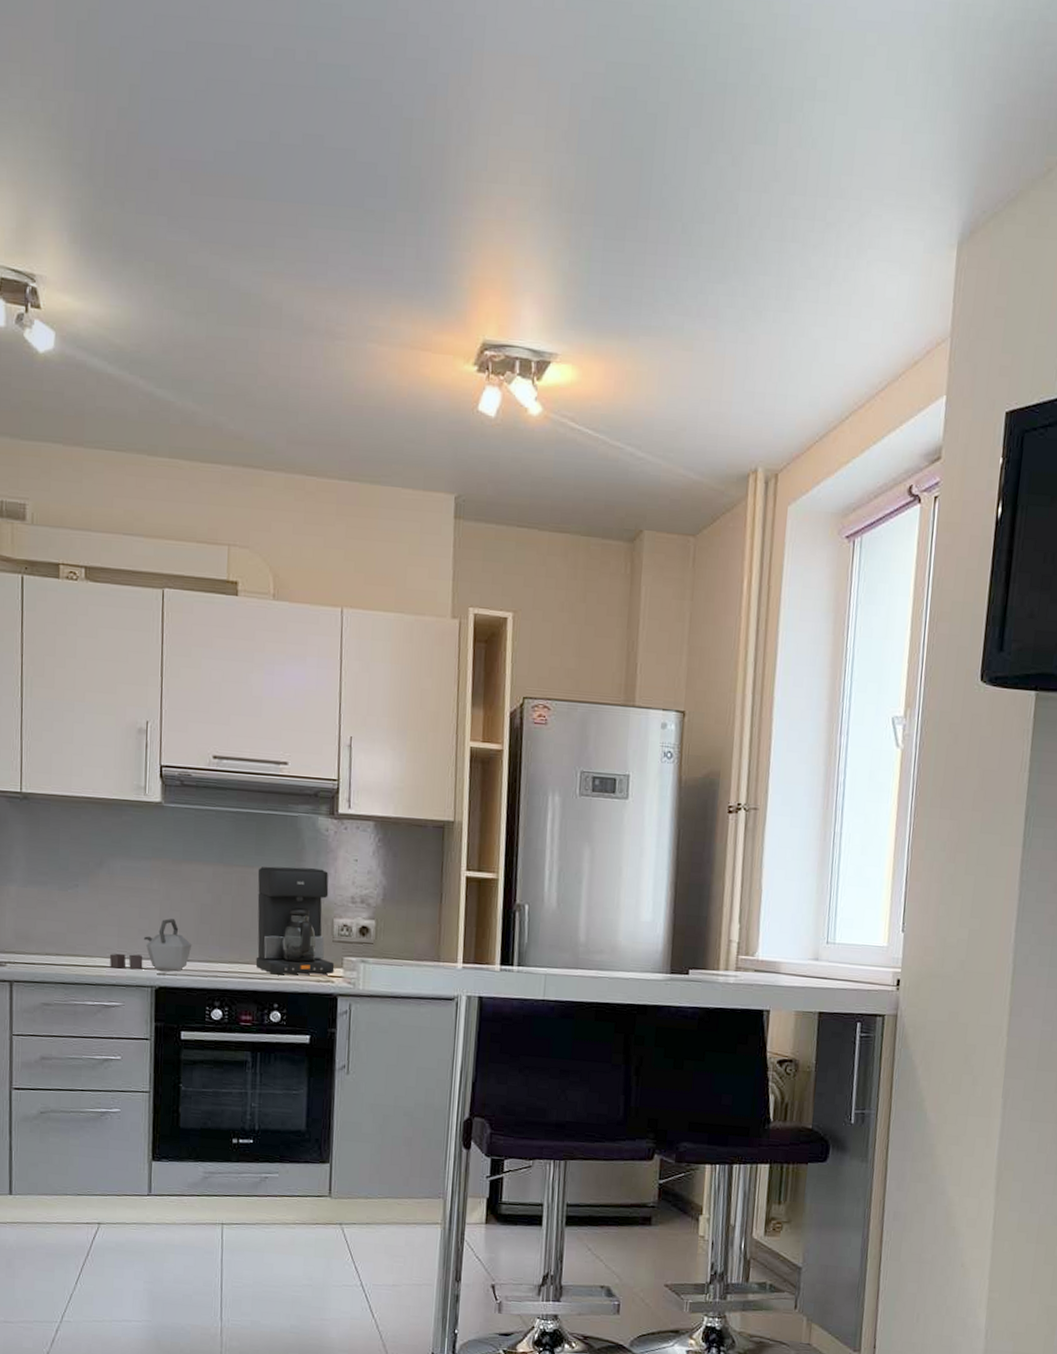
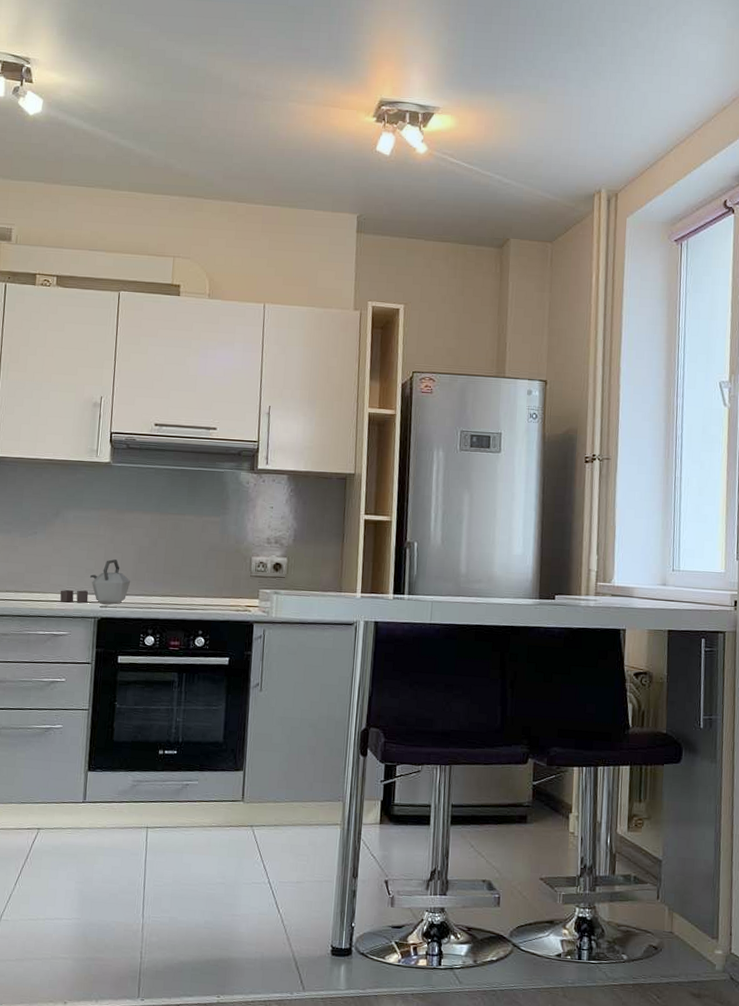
coffee maker: present [255,866,335,975] -> none [184,514,252,606]

